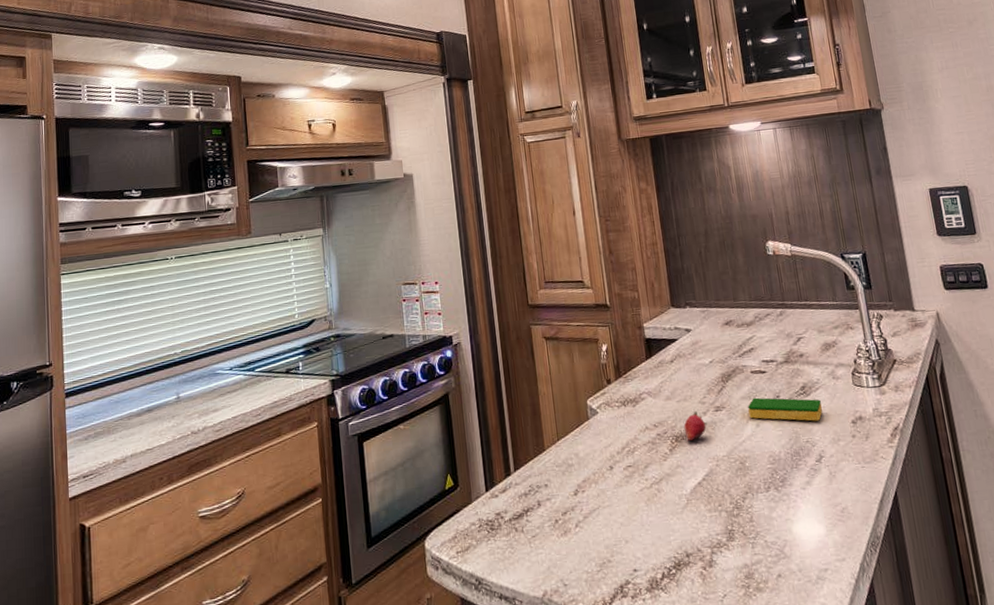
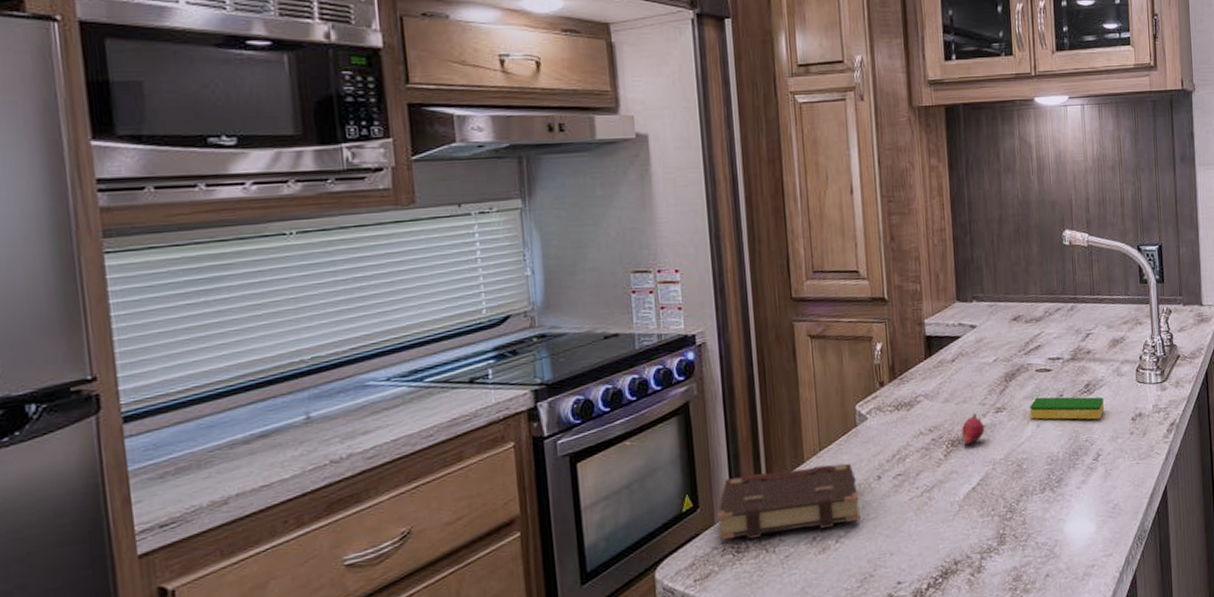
book: none [474,453,597,518] -> present [717,463,860,540]

